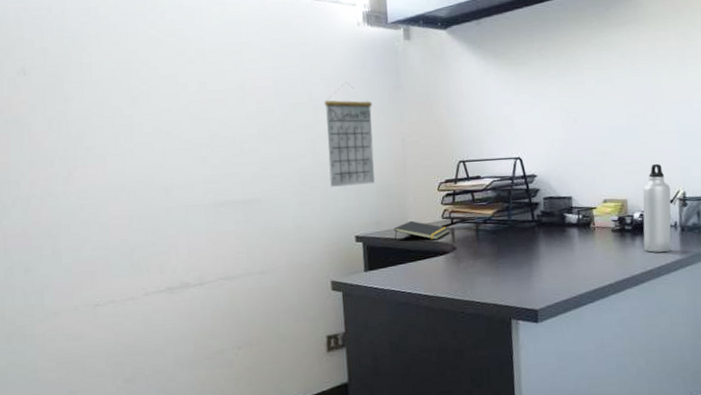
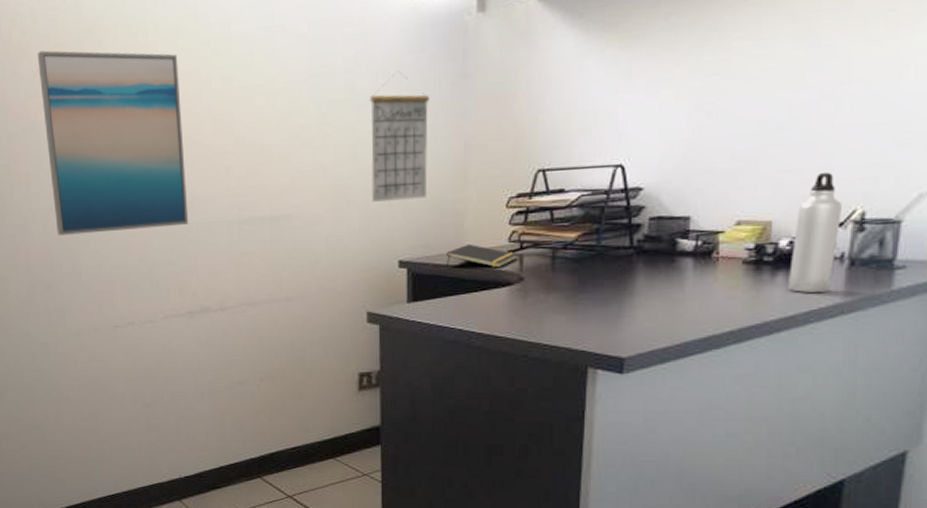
wall art: none [21,53,168,220] -> present [37,50,189,236]

